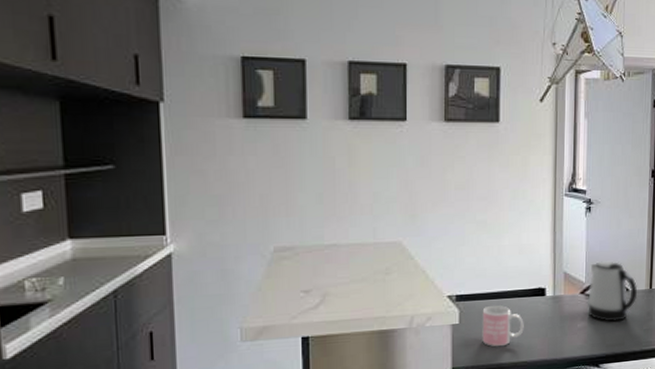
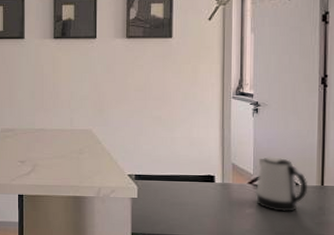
mug: present [482,305,524,347] -> none [157,185,195,221]

